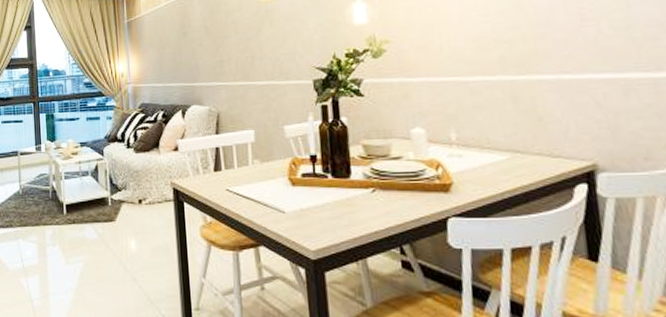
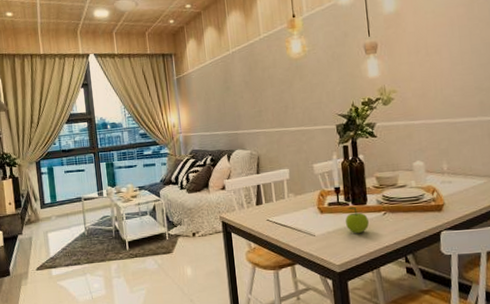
fruit: none [323,180,353,213] -> present [345,207,369,233]

